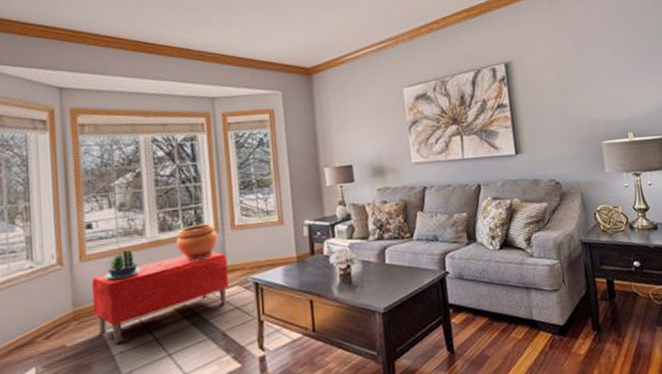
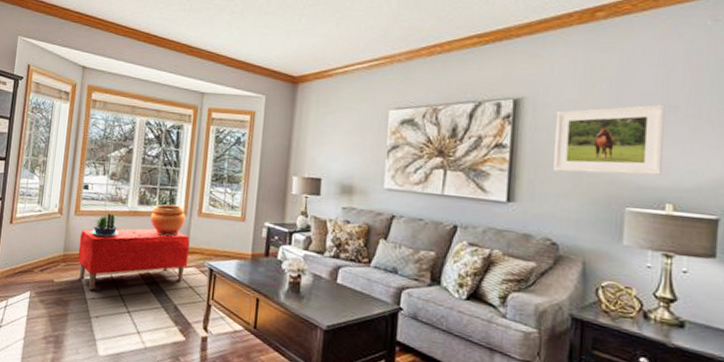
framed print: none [538,52,621,120] -> present [553,104,665,175]

